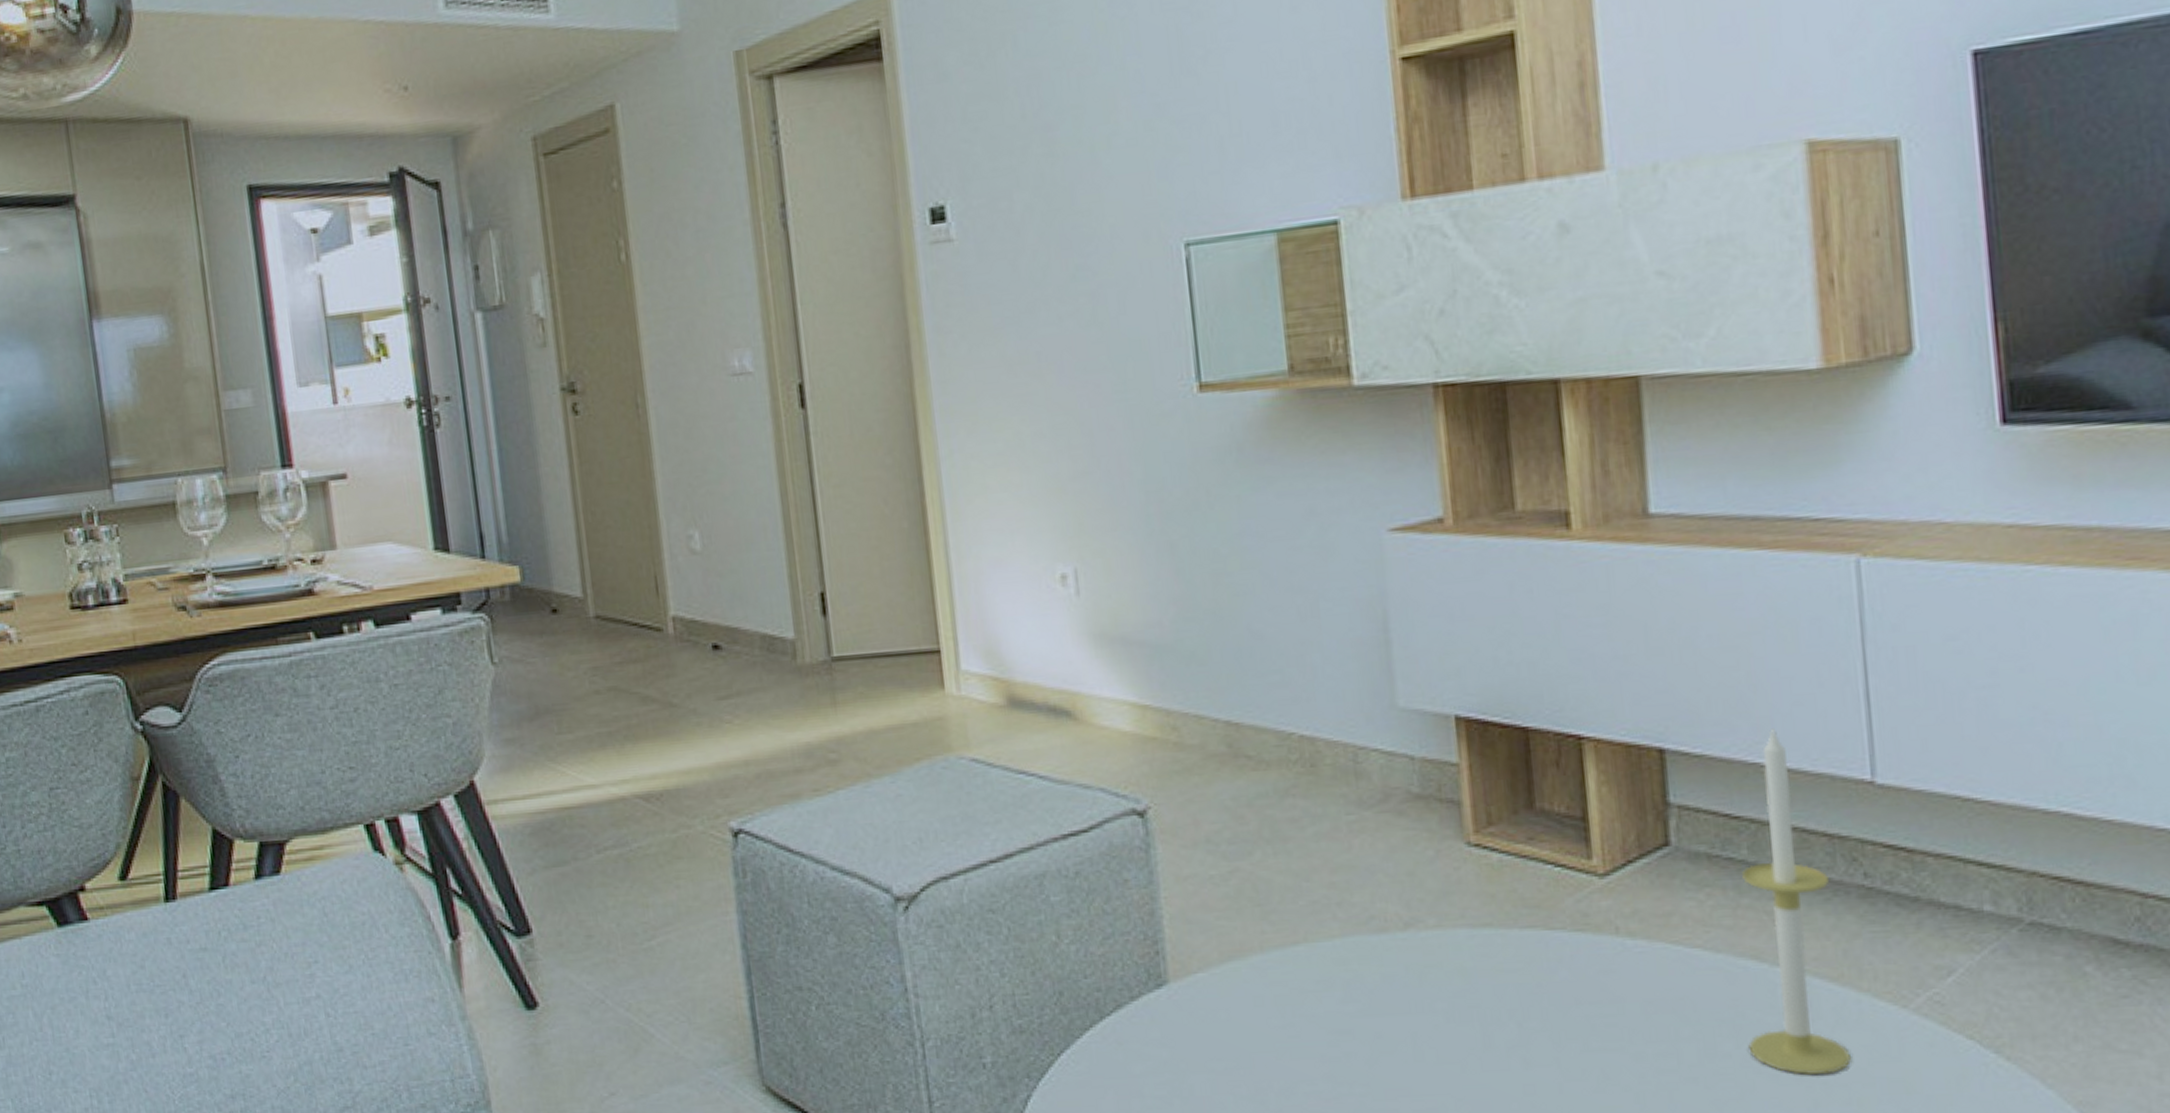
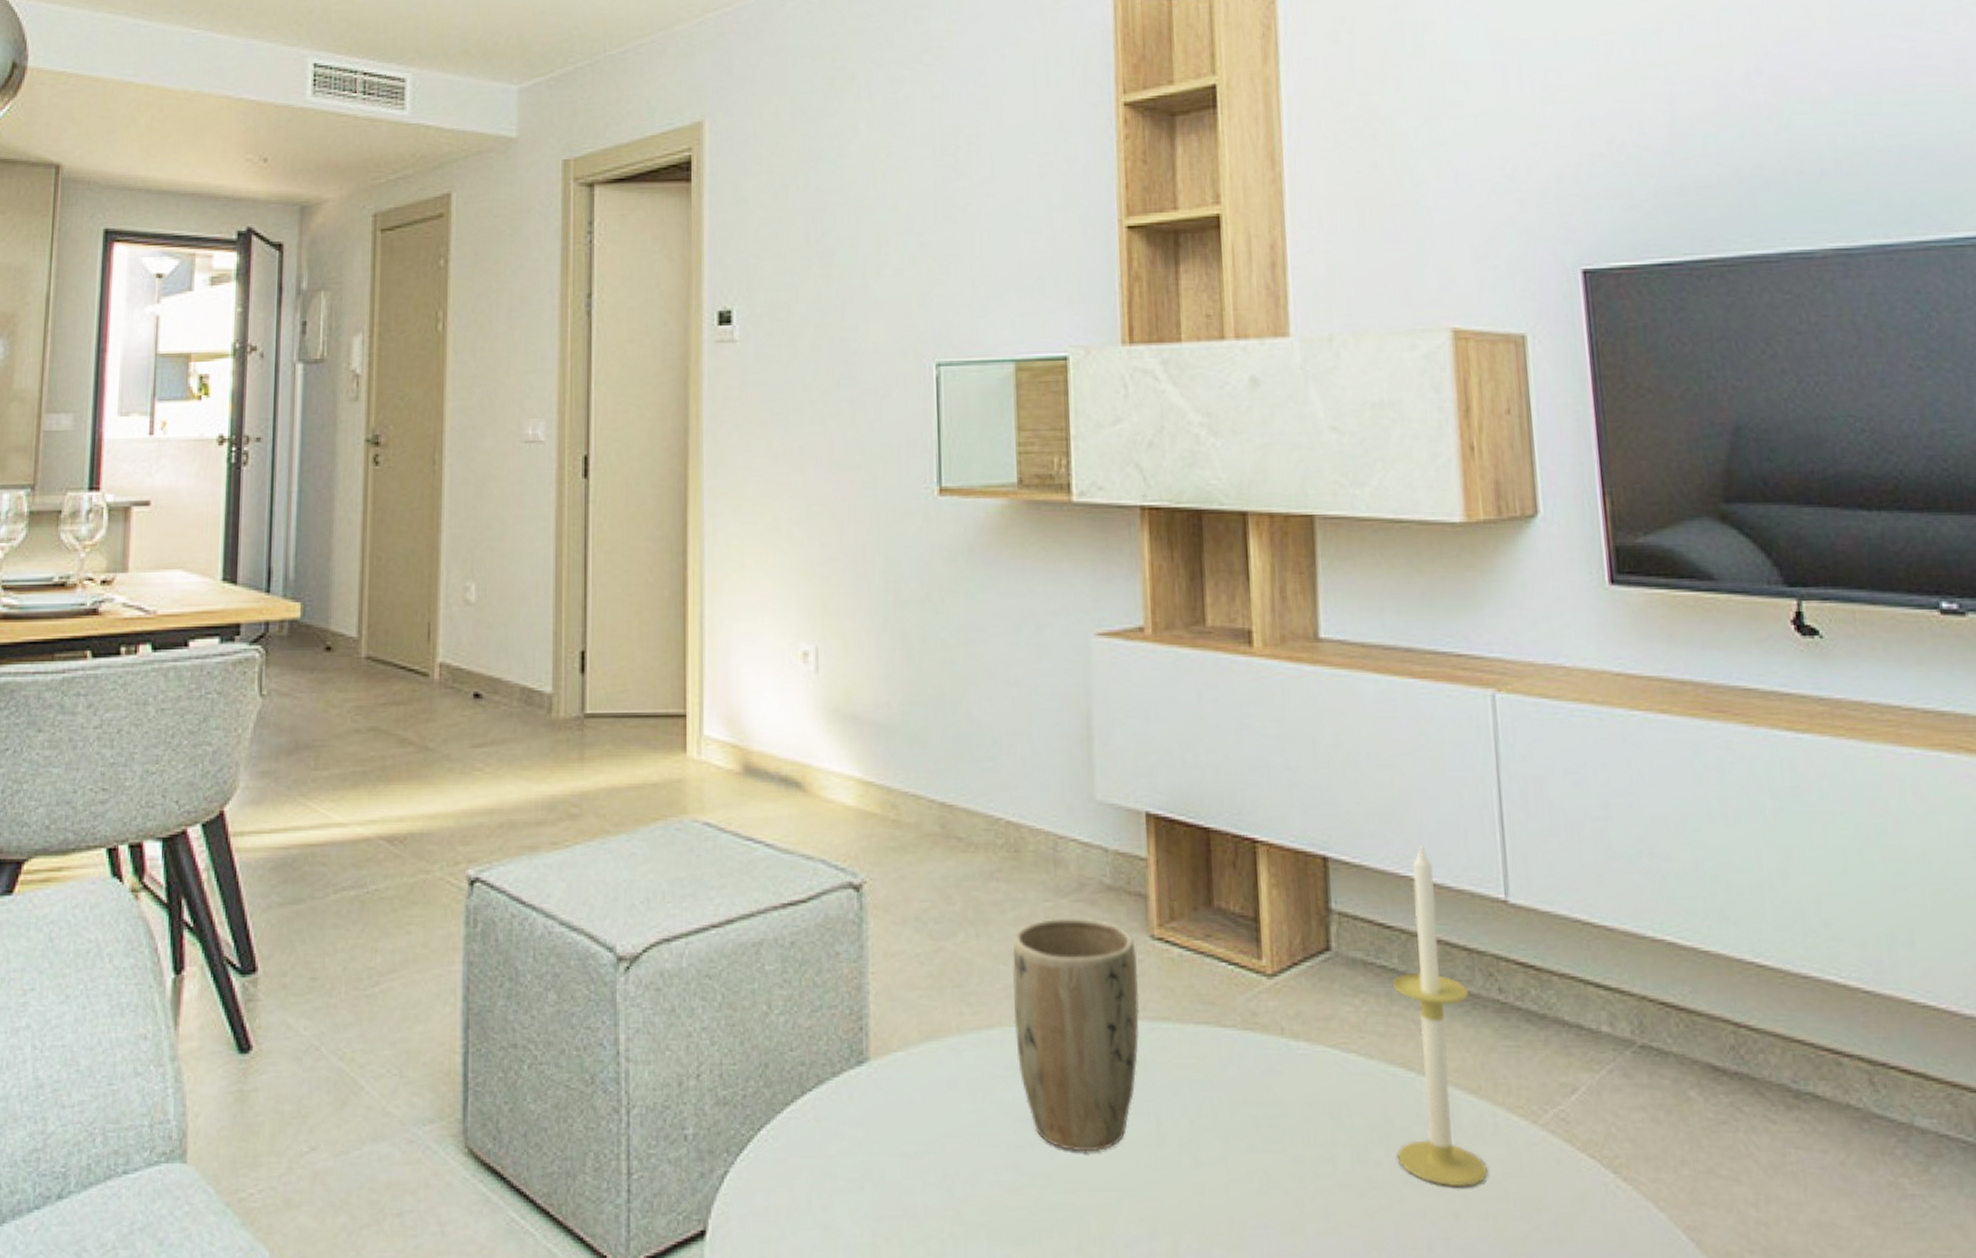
plant pot: none [1315,829,1459,1059] -> present [1013,917,1140,1151]

